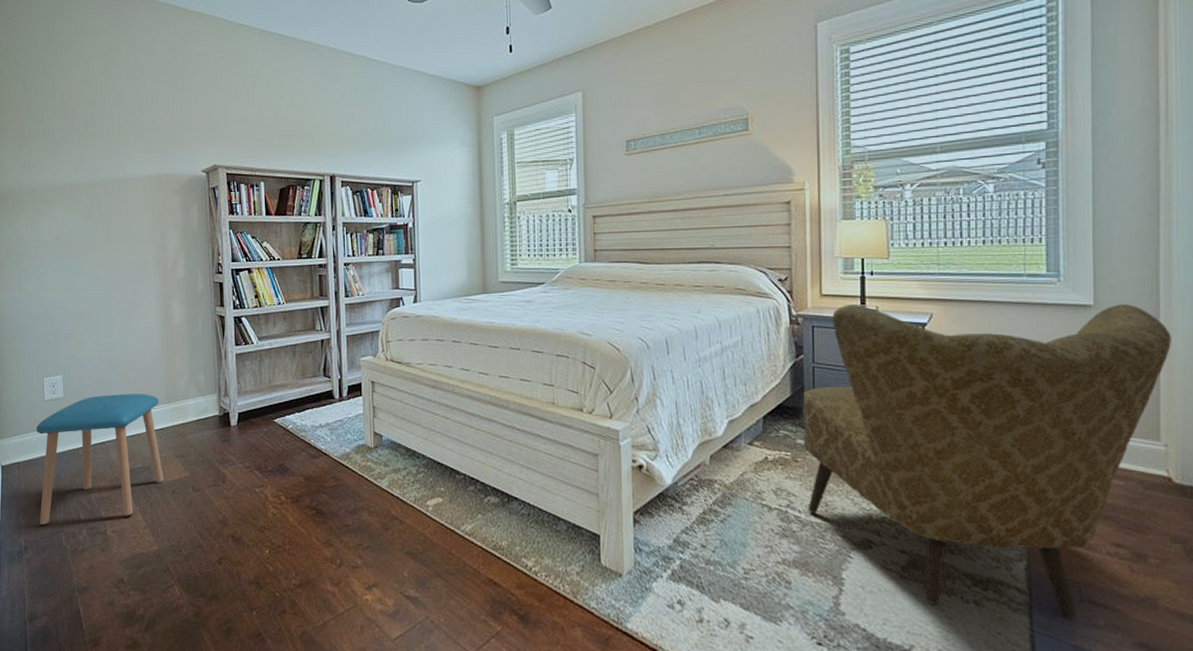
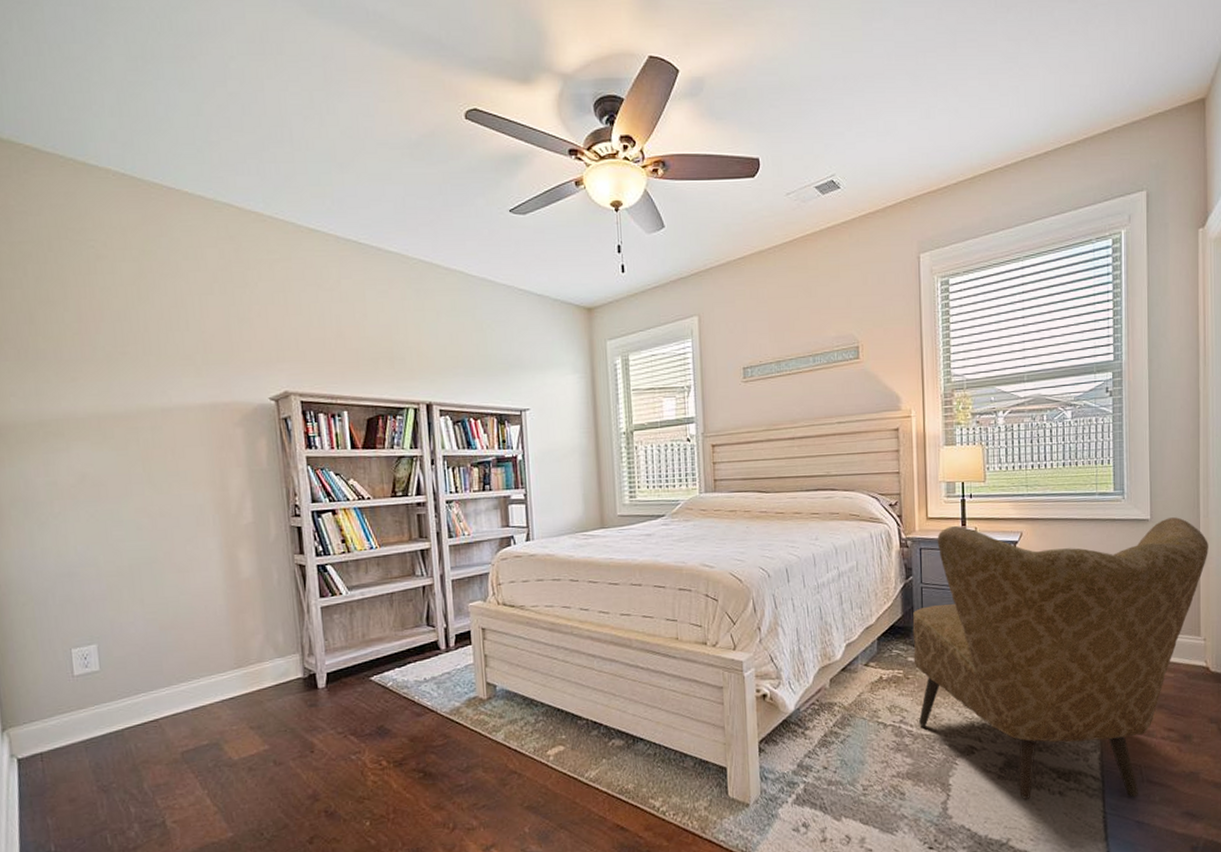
stool: present [36,394,164,527] -> none [63,659,237,826]

